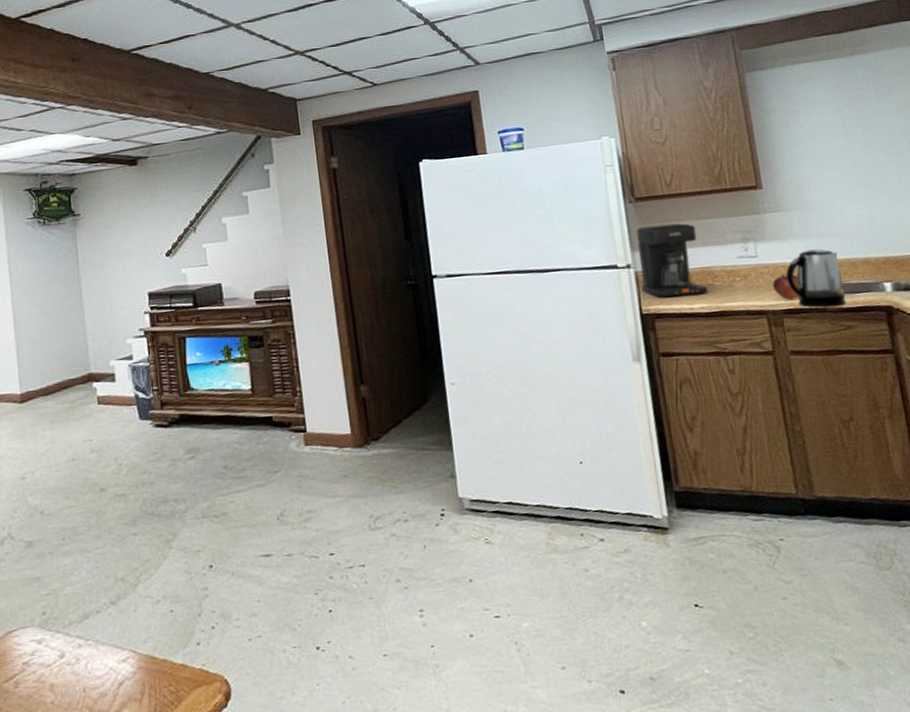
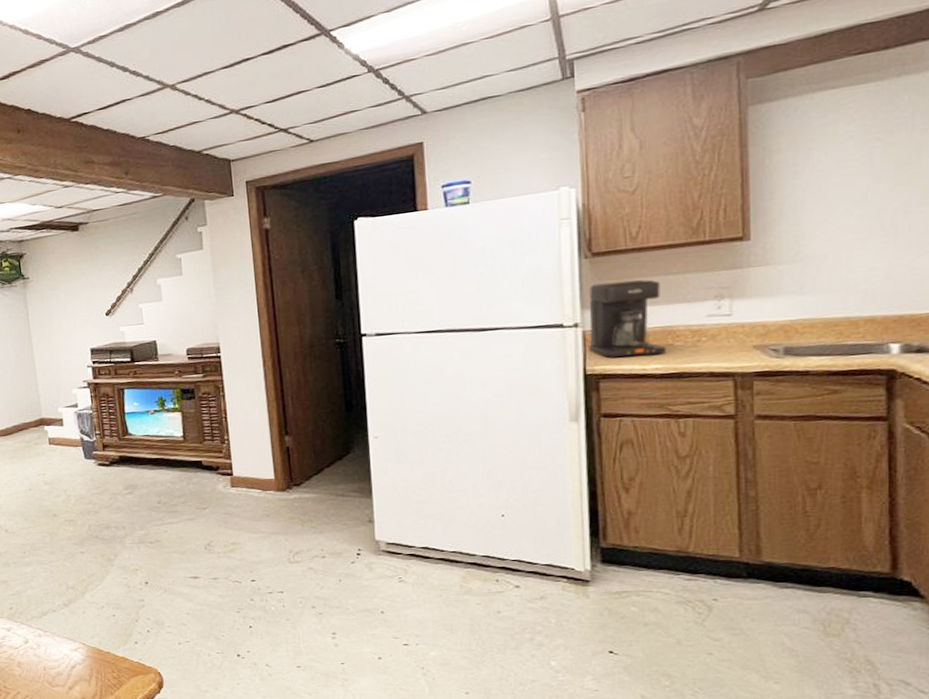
fruit: present [773,274,799,301] -> none [746,334,779,363]
kettle: present [786,249,847,309] -> none [764,306,837,371]

